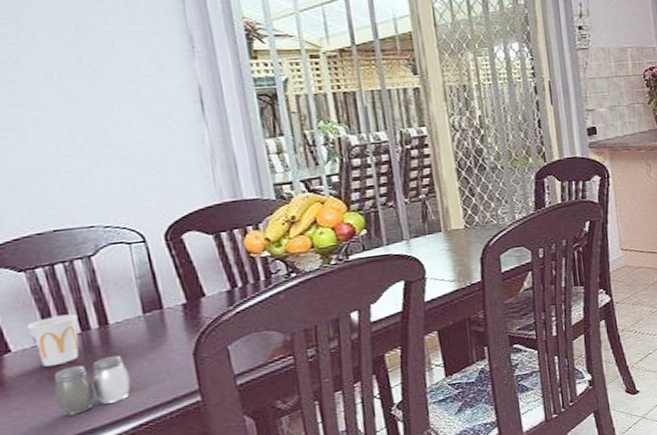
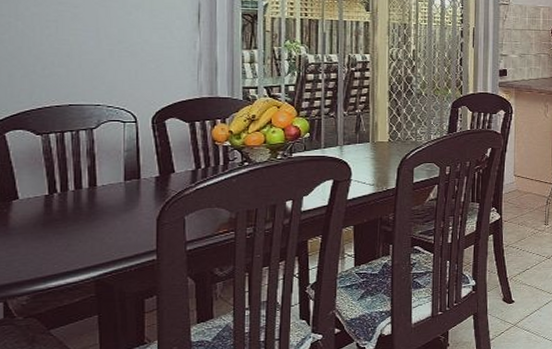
cup: present [27,314,79,367] -> none [34,174,74,214]
salt and pepper shaker: present [53,355,131,416] -> none [44,213,104,258]

